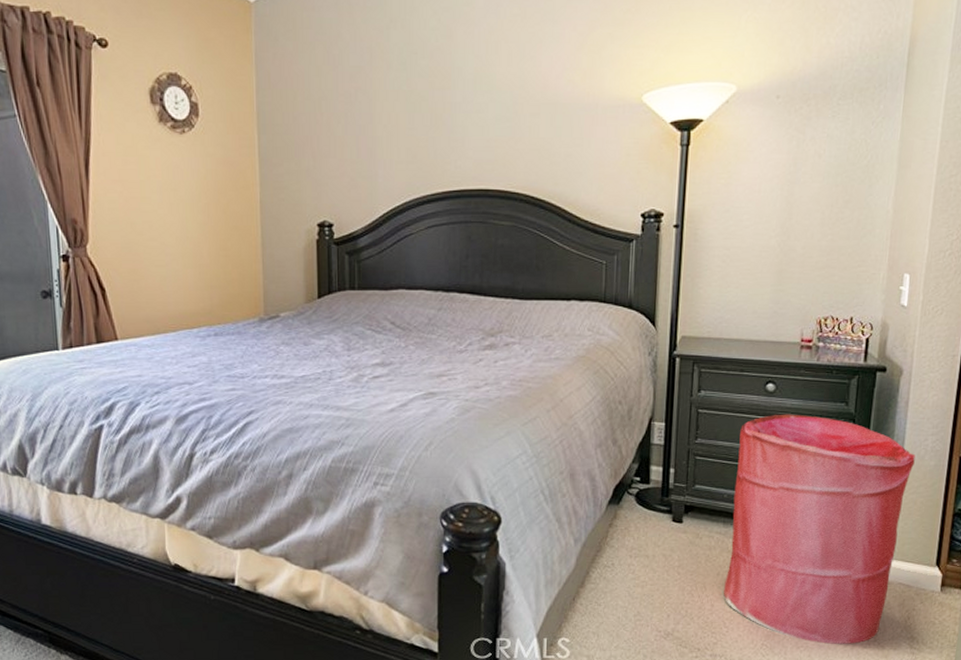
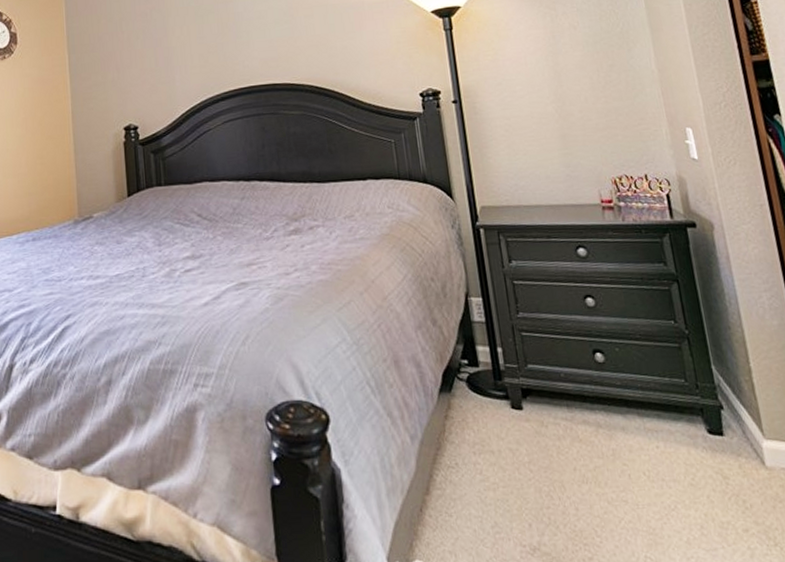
laundry hamper: present [724,414,916,644] -> none [561,279,777,552]

